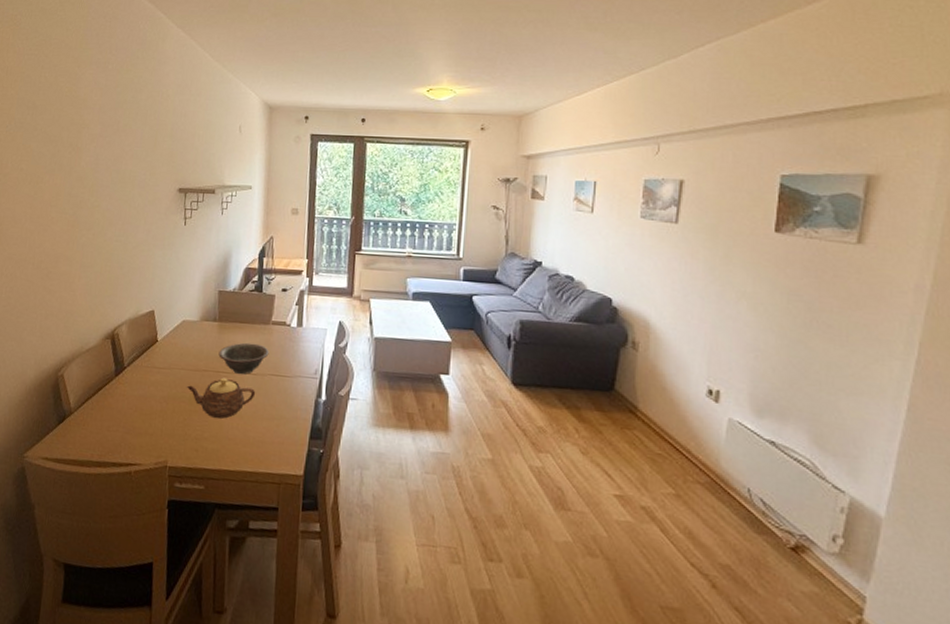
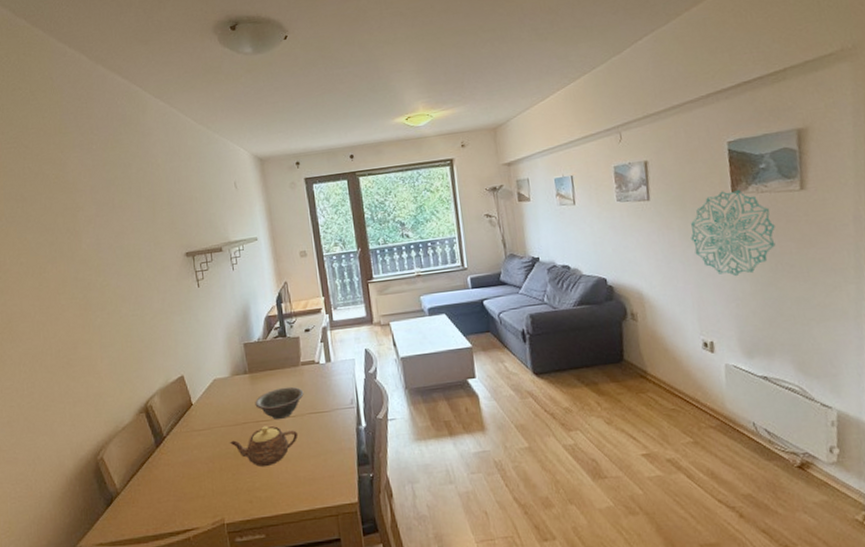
wall decoration: none [717,228,818,326] -> present [691,189,776,277]

